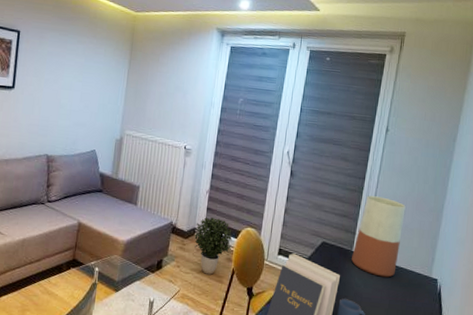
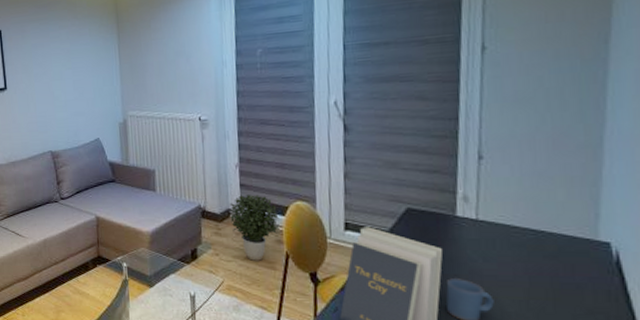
vase: present [351,195,406,278] -> none [456,139,536,246]

